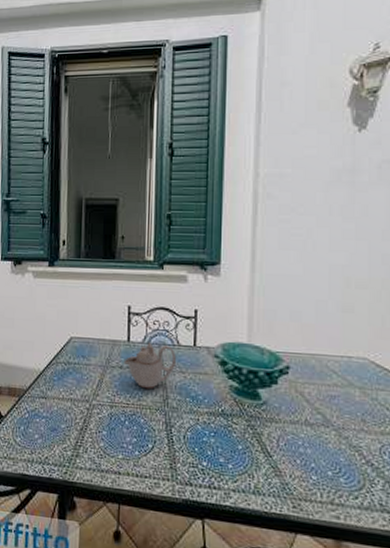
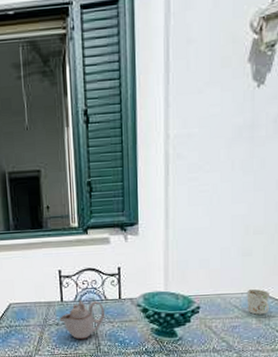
mug: none [348,352,376,386] -> present [246,288,269,315]

